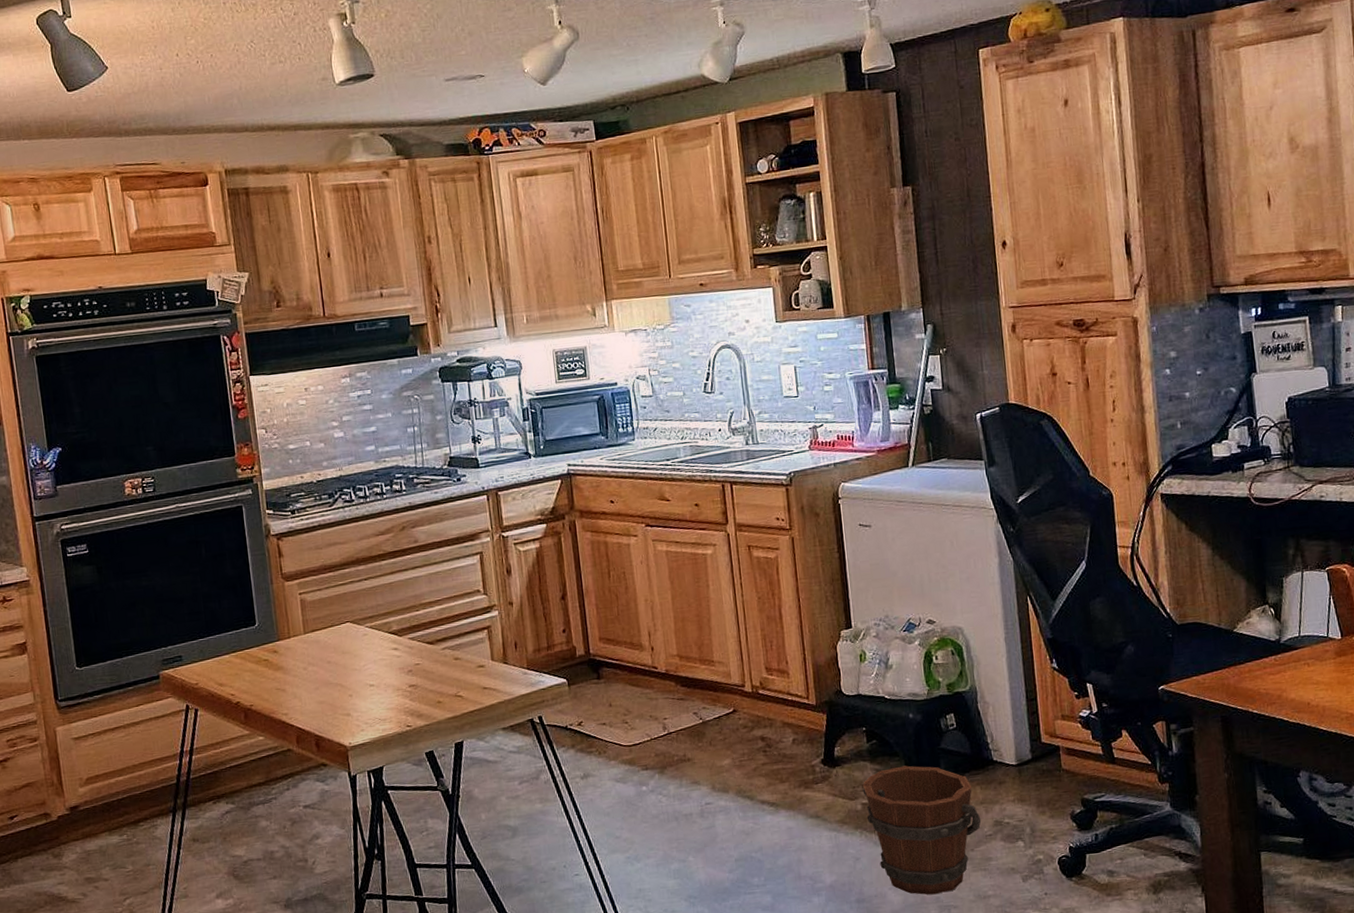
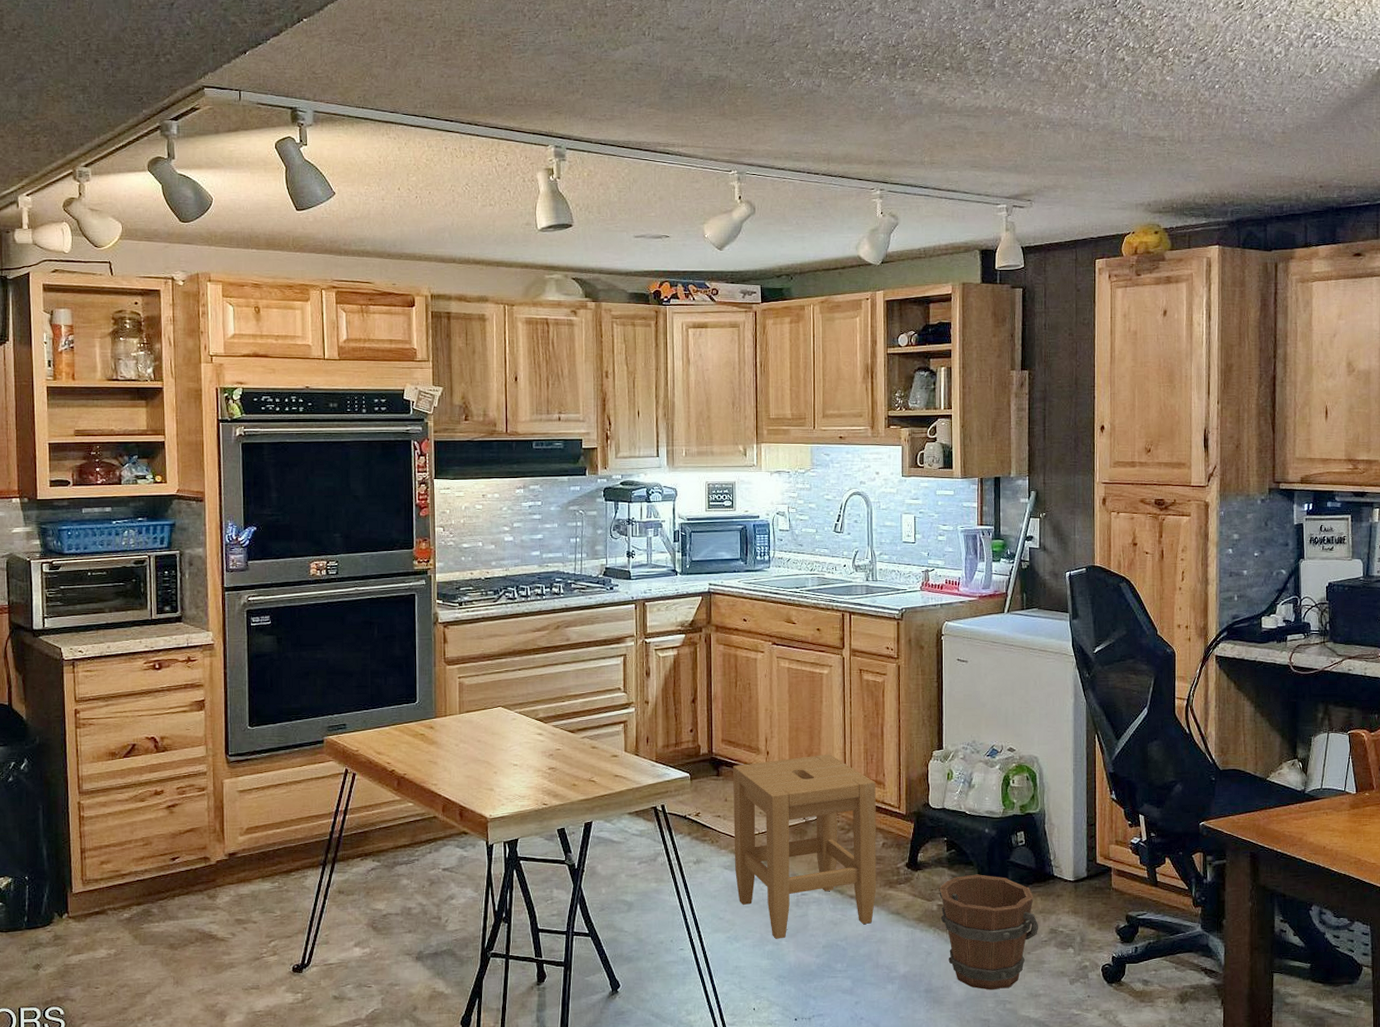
stool: none [614,643,791,856] -> present [733,753,877,939]

